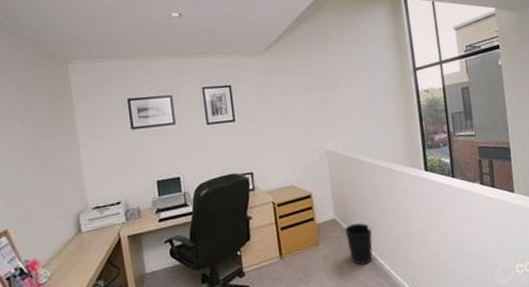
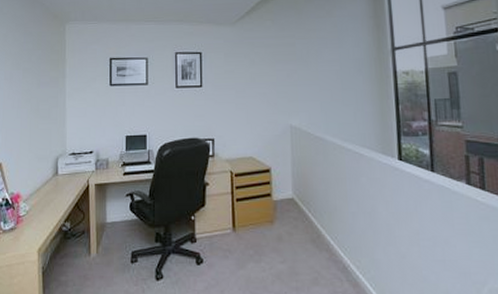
wastebasket: present [344,223,373,265] -> none [302,207,333,253]

